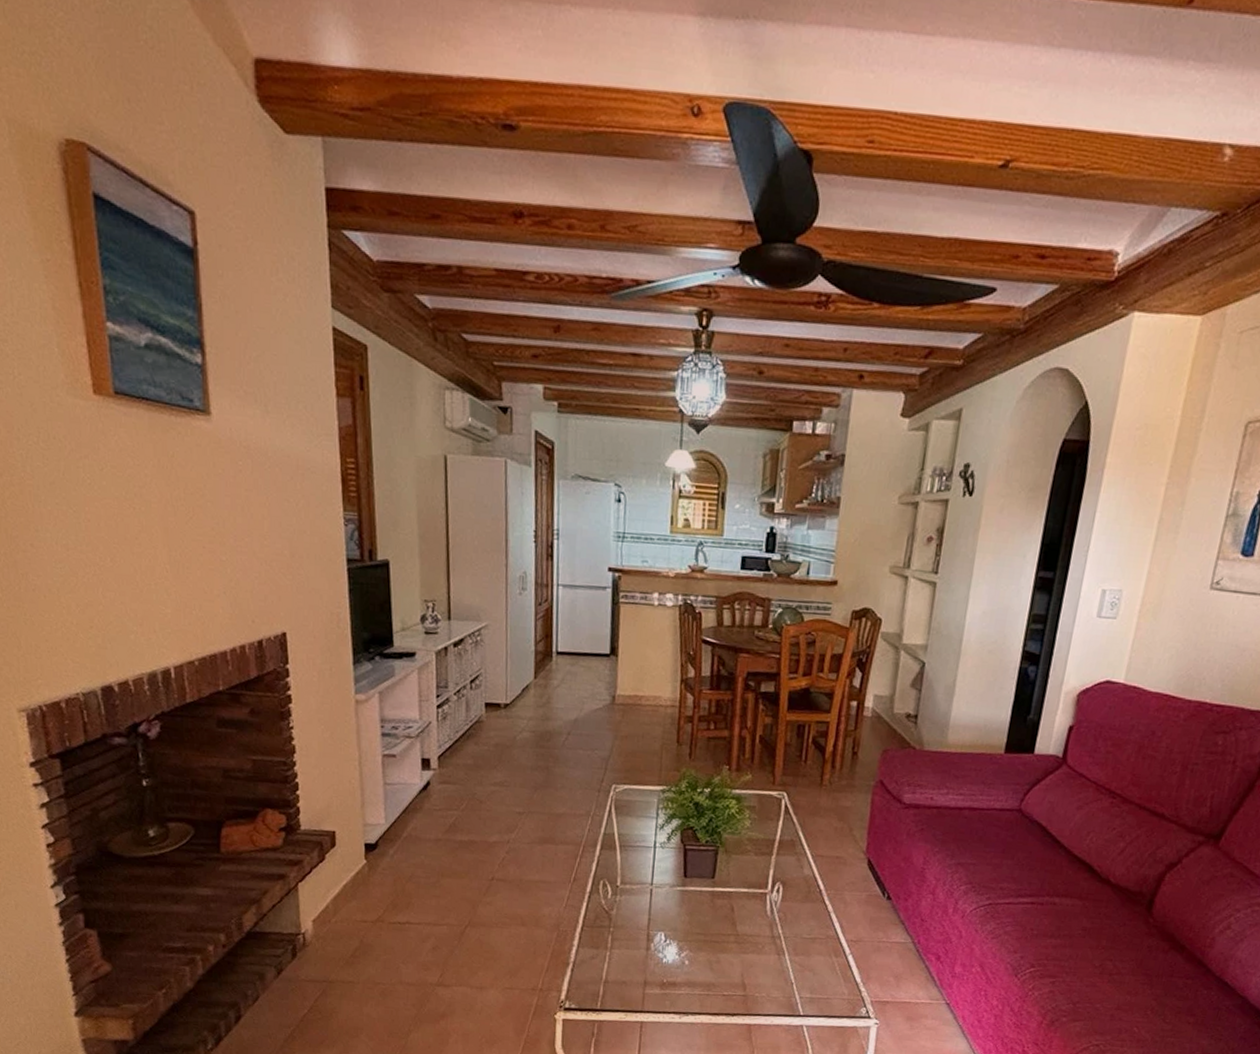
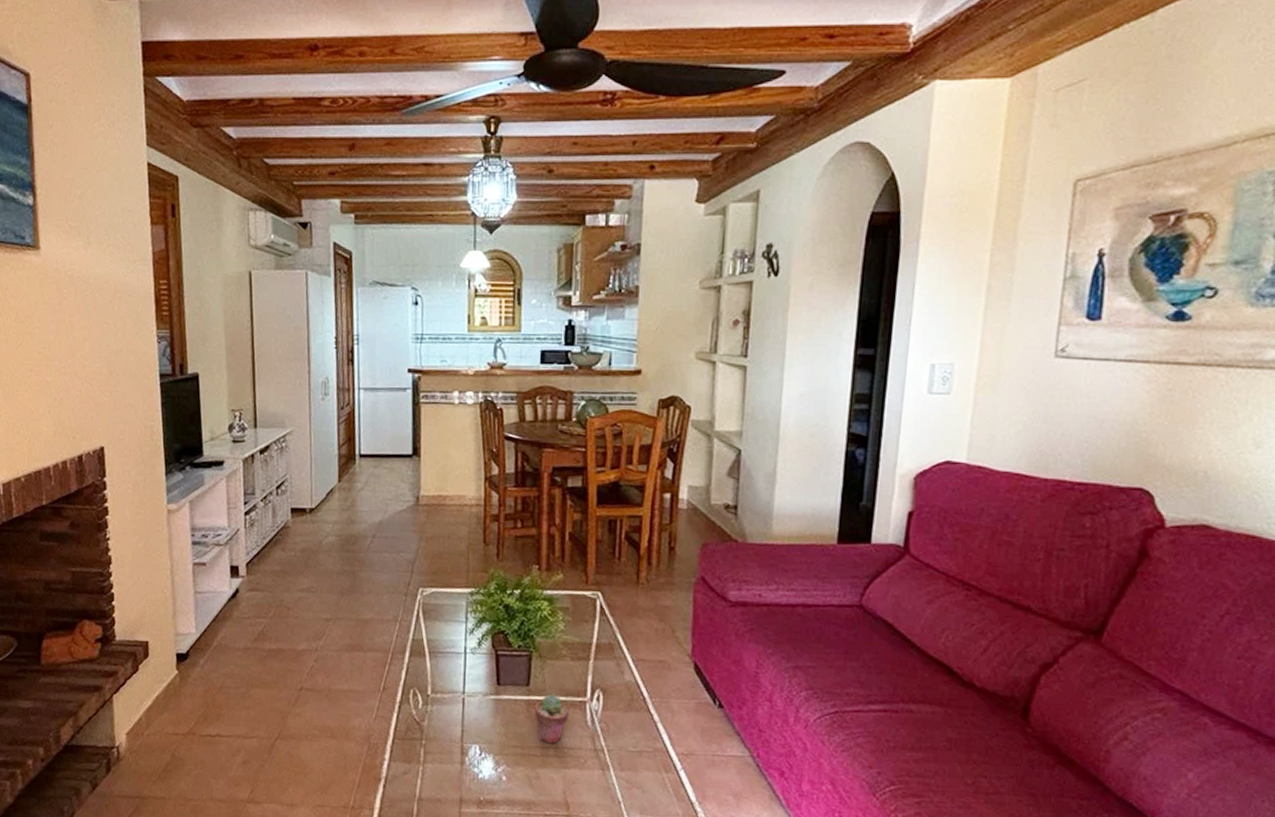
potted succulent: none [718,886,750,932] -> present [534,694,569,744]

